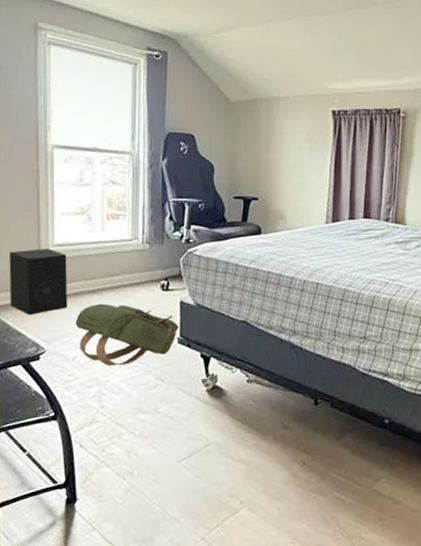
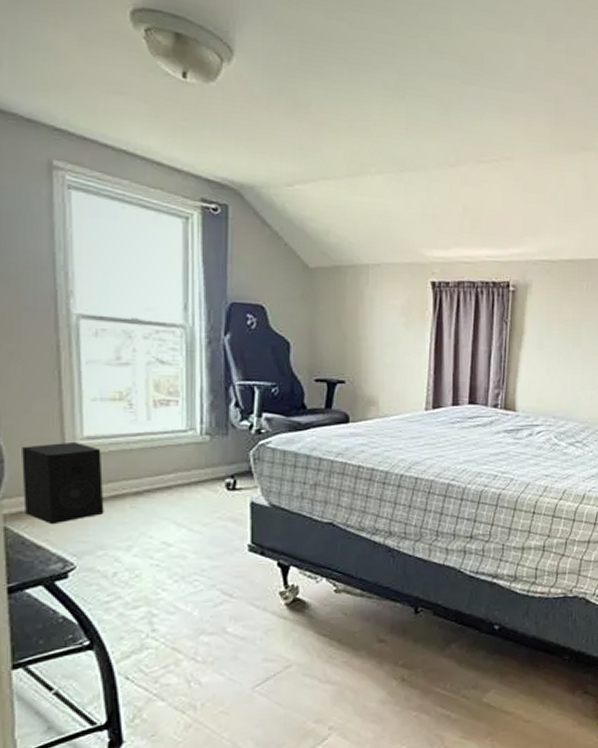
backpack: present [75,303,179,366] -> none [115,507,250,582]

